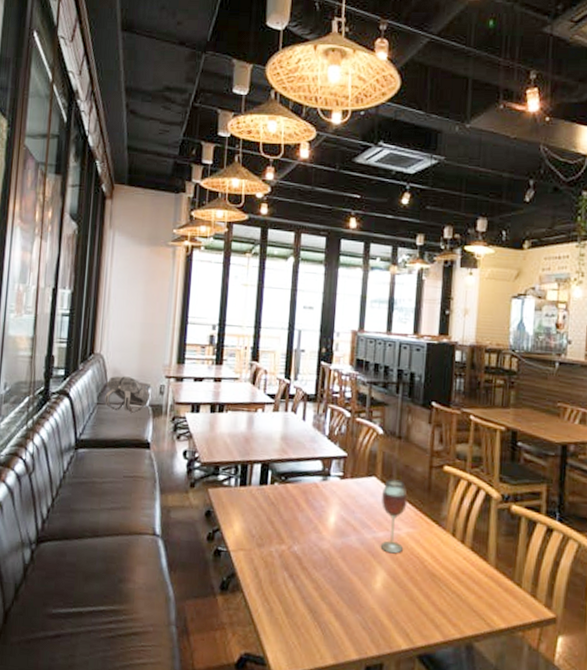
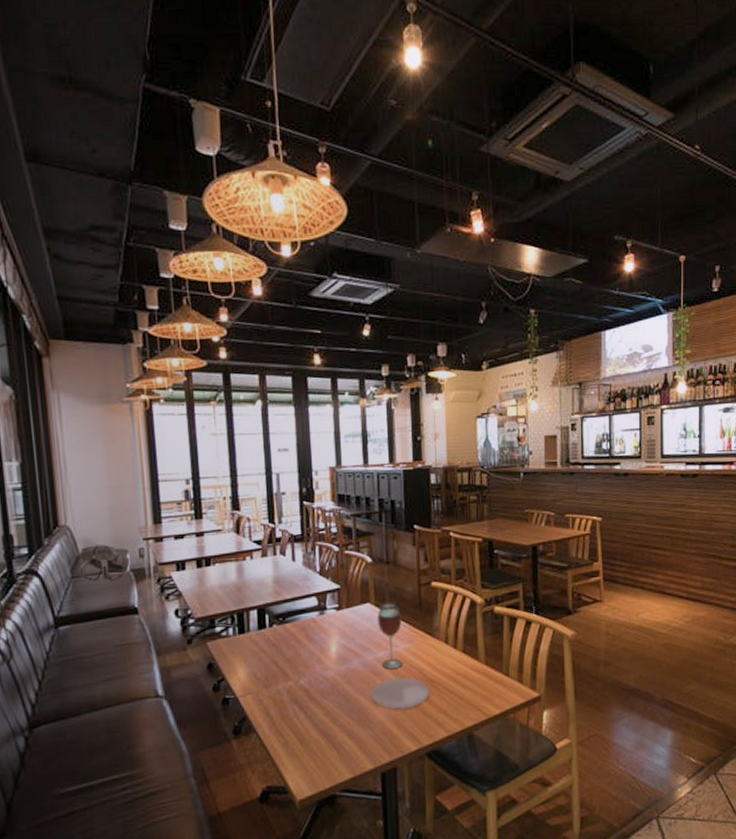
plate: none [365,562,430,601] -> present [371,677,430,710]

